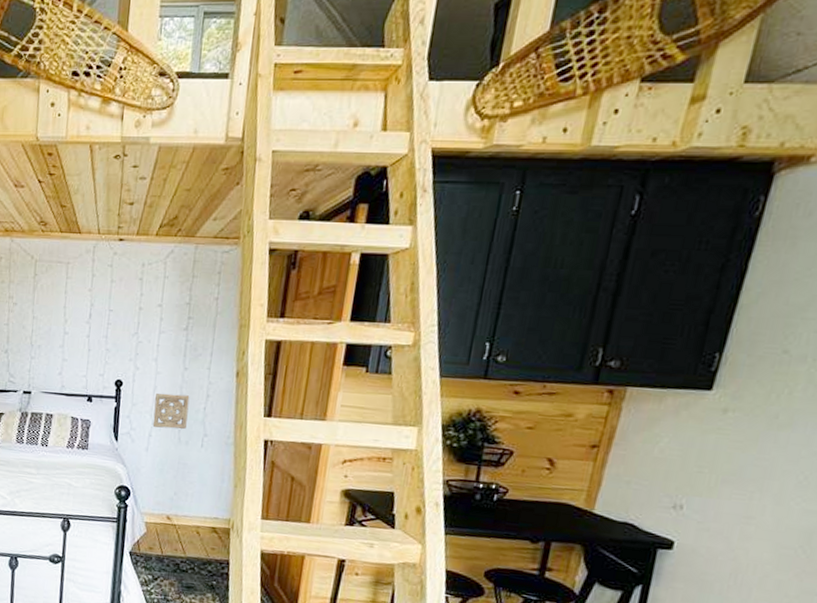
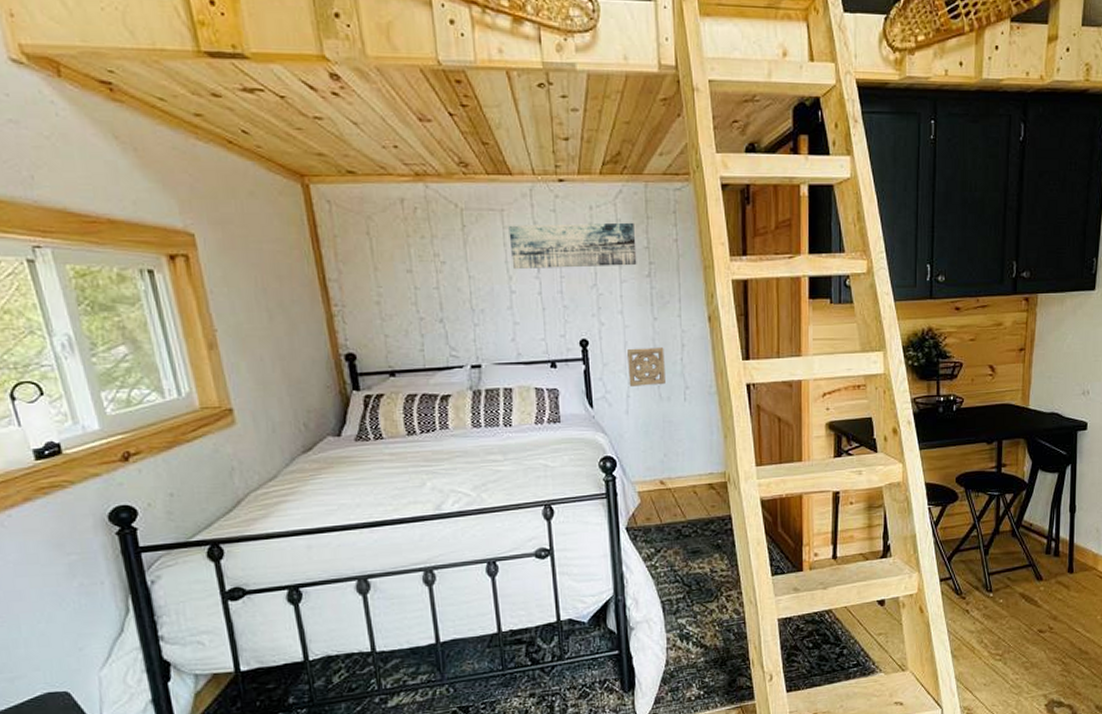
wall art: none [69,276,180,319] -> present [508,222,637,270]

